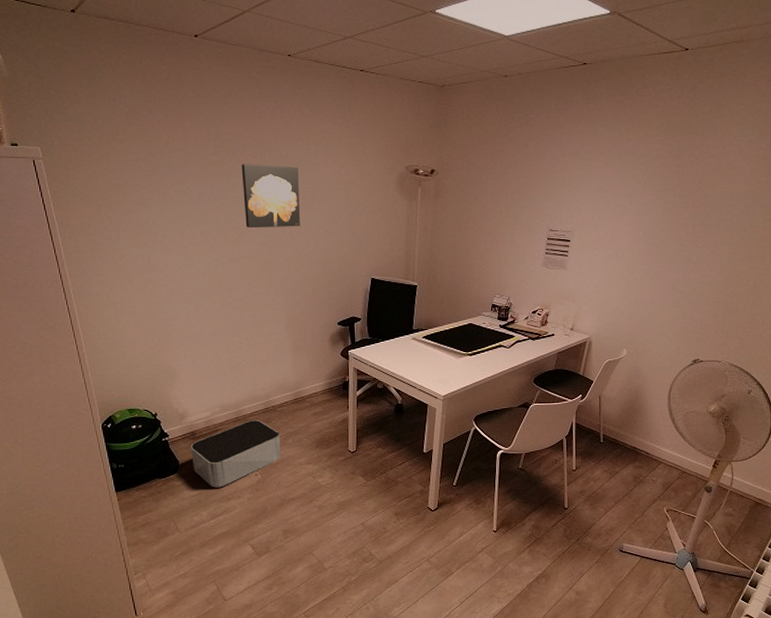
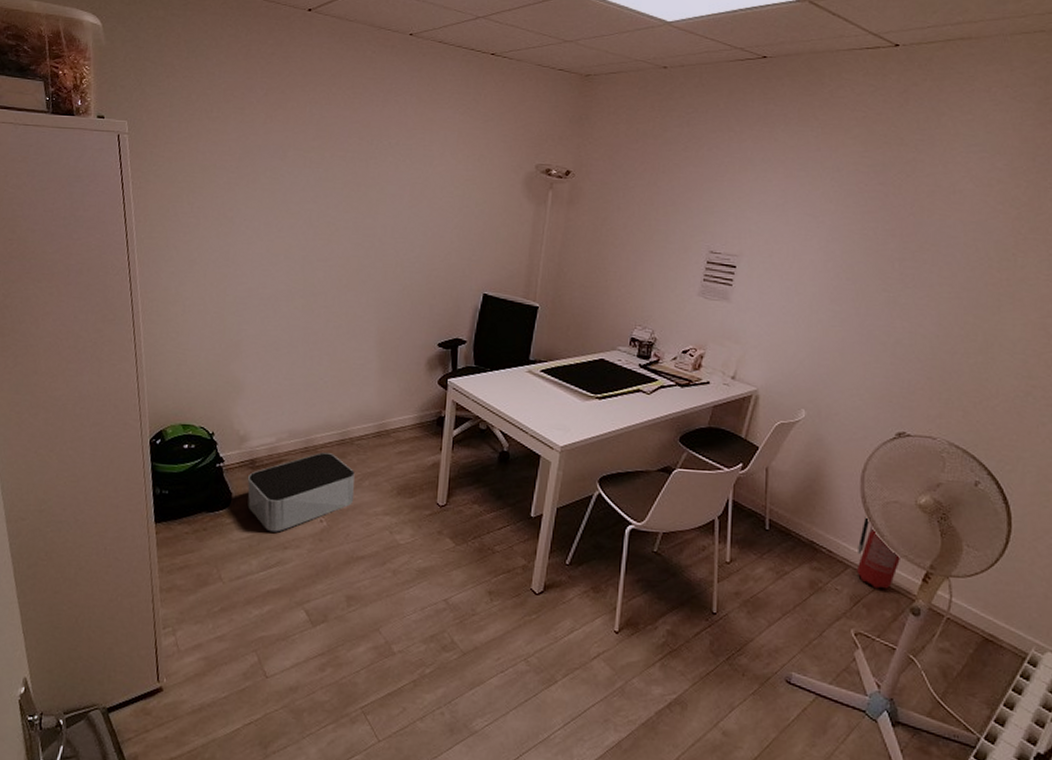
wall art: present [241,164,300,228] -> none [341,151,409,227]
fire extinguisher: none [666,425,698,476] -> present [856,517,902,589]

